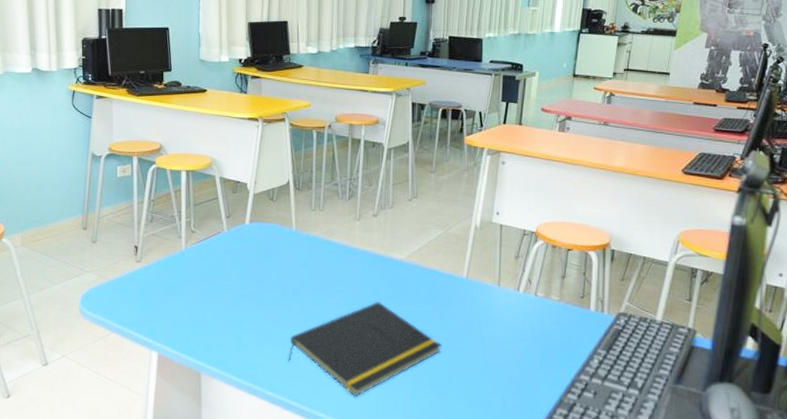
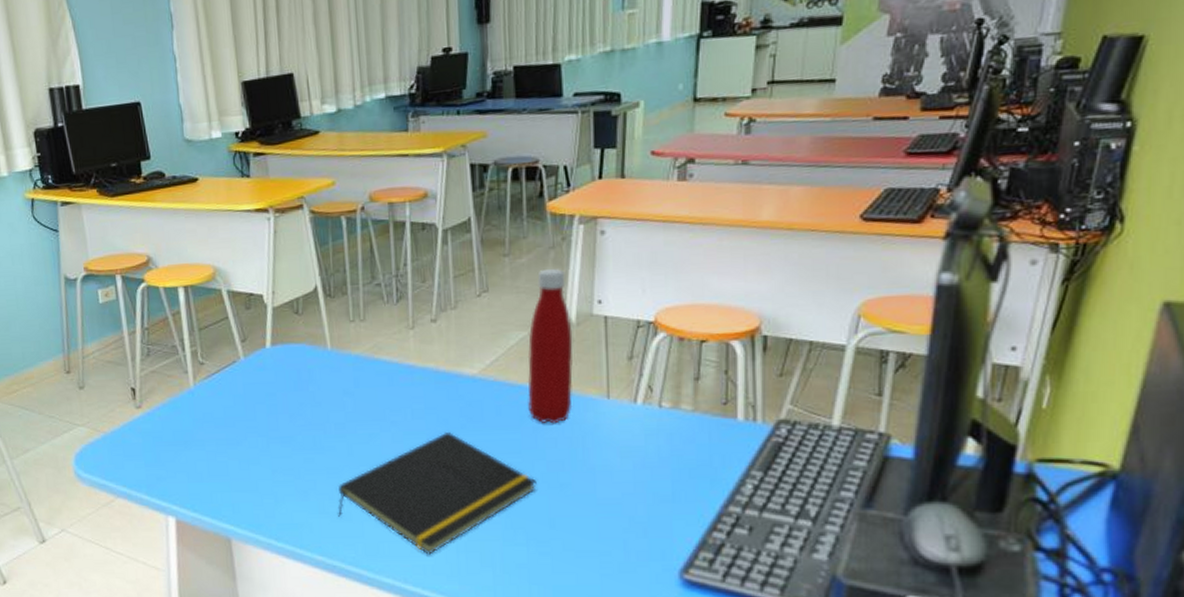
bottle: none [440,185,477,302] -> present [527,268,573,424]

